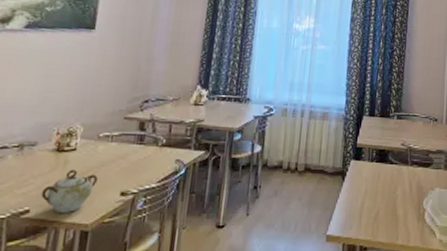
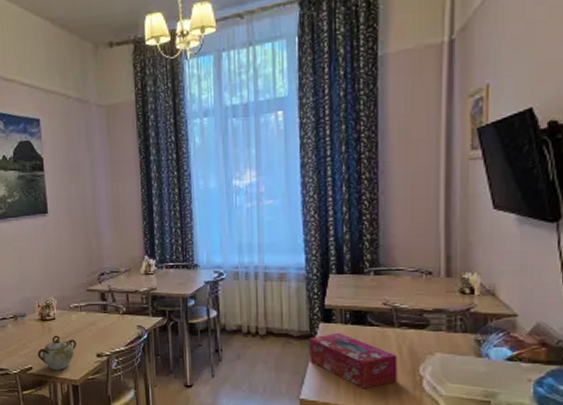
tissue box: none [339,169,408,223] -> present [310,332,397,389]

